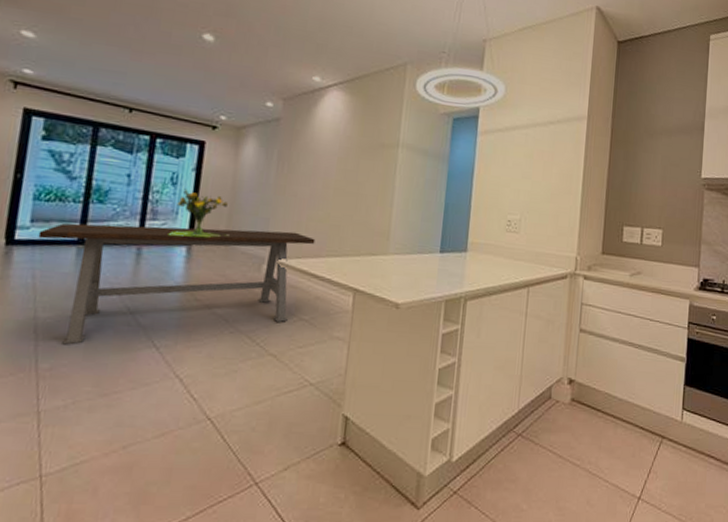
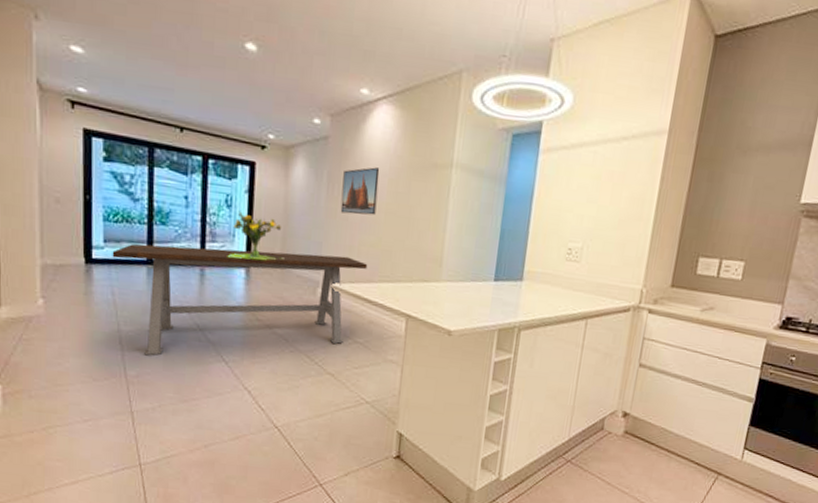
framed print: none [289,146,330,192] -> present [340,167,380,216]

